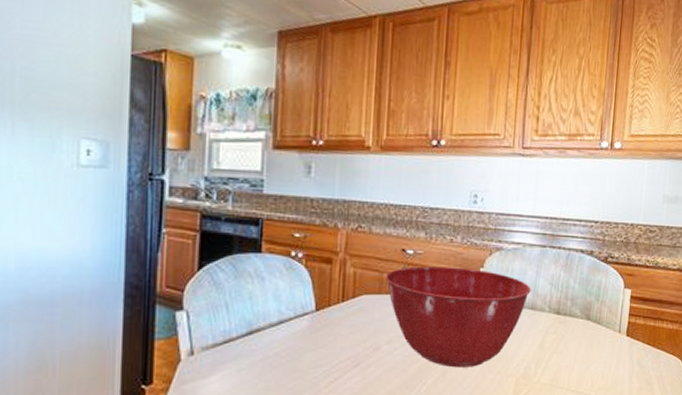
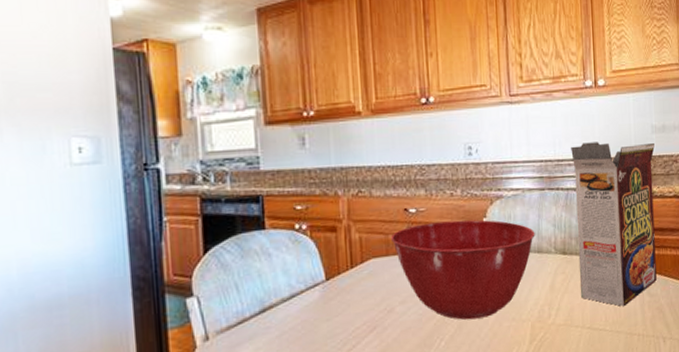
cereal box: none [570,204,664,373] -> present [571,142,657,306]

